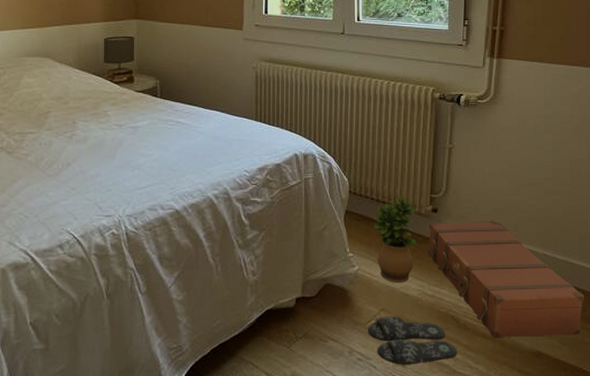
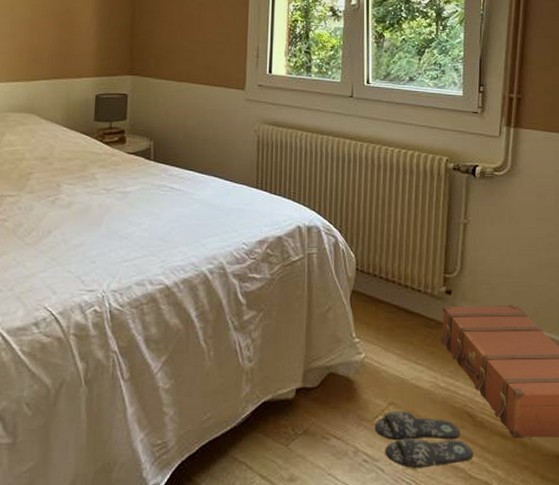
potted plant: present [373,196,416,283] -> none [381,276,429,374]

